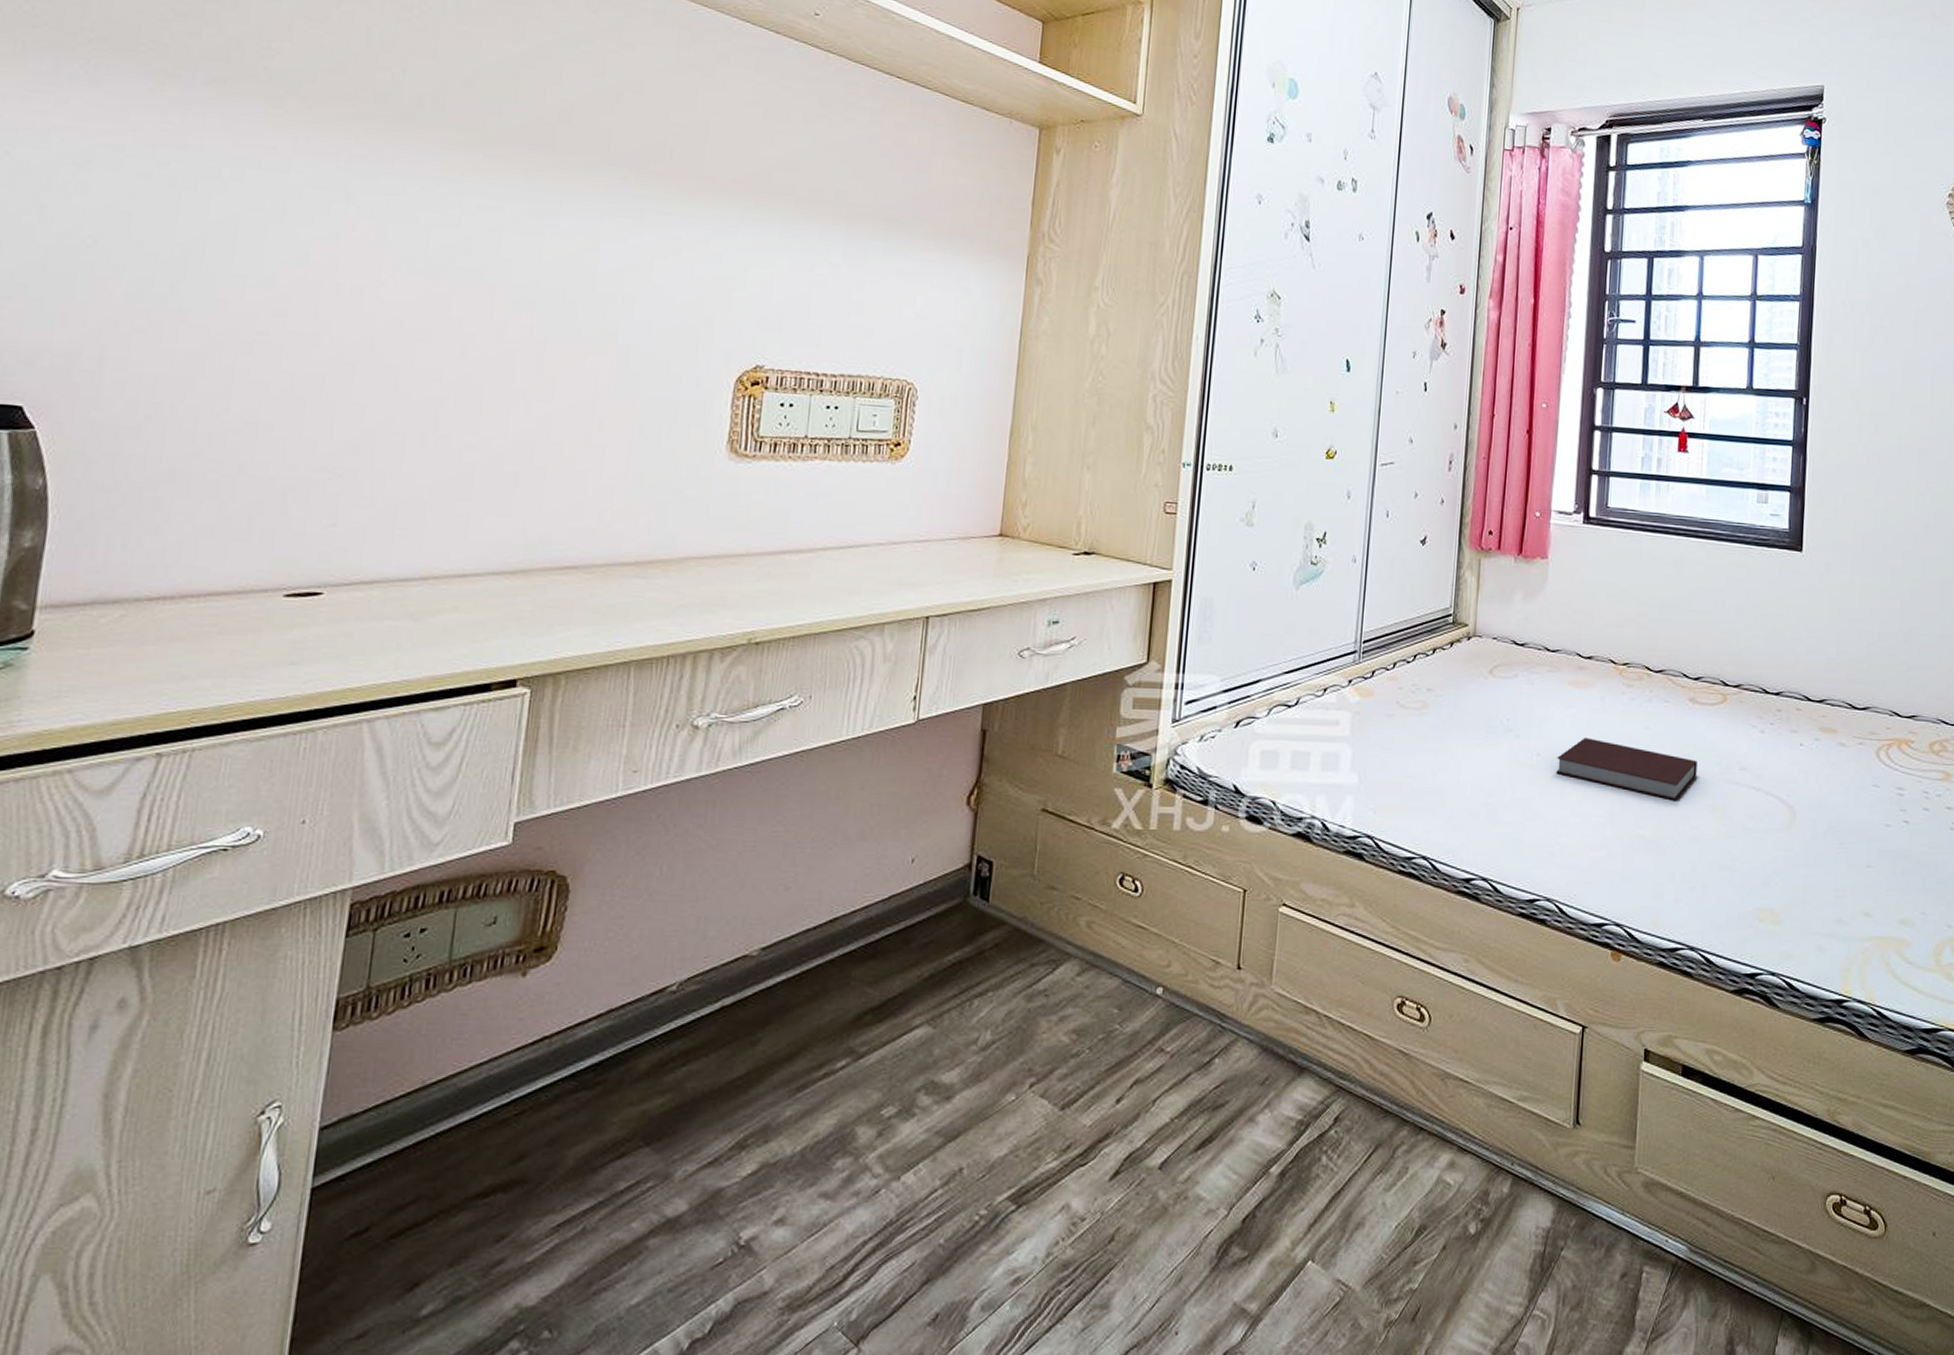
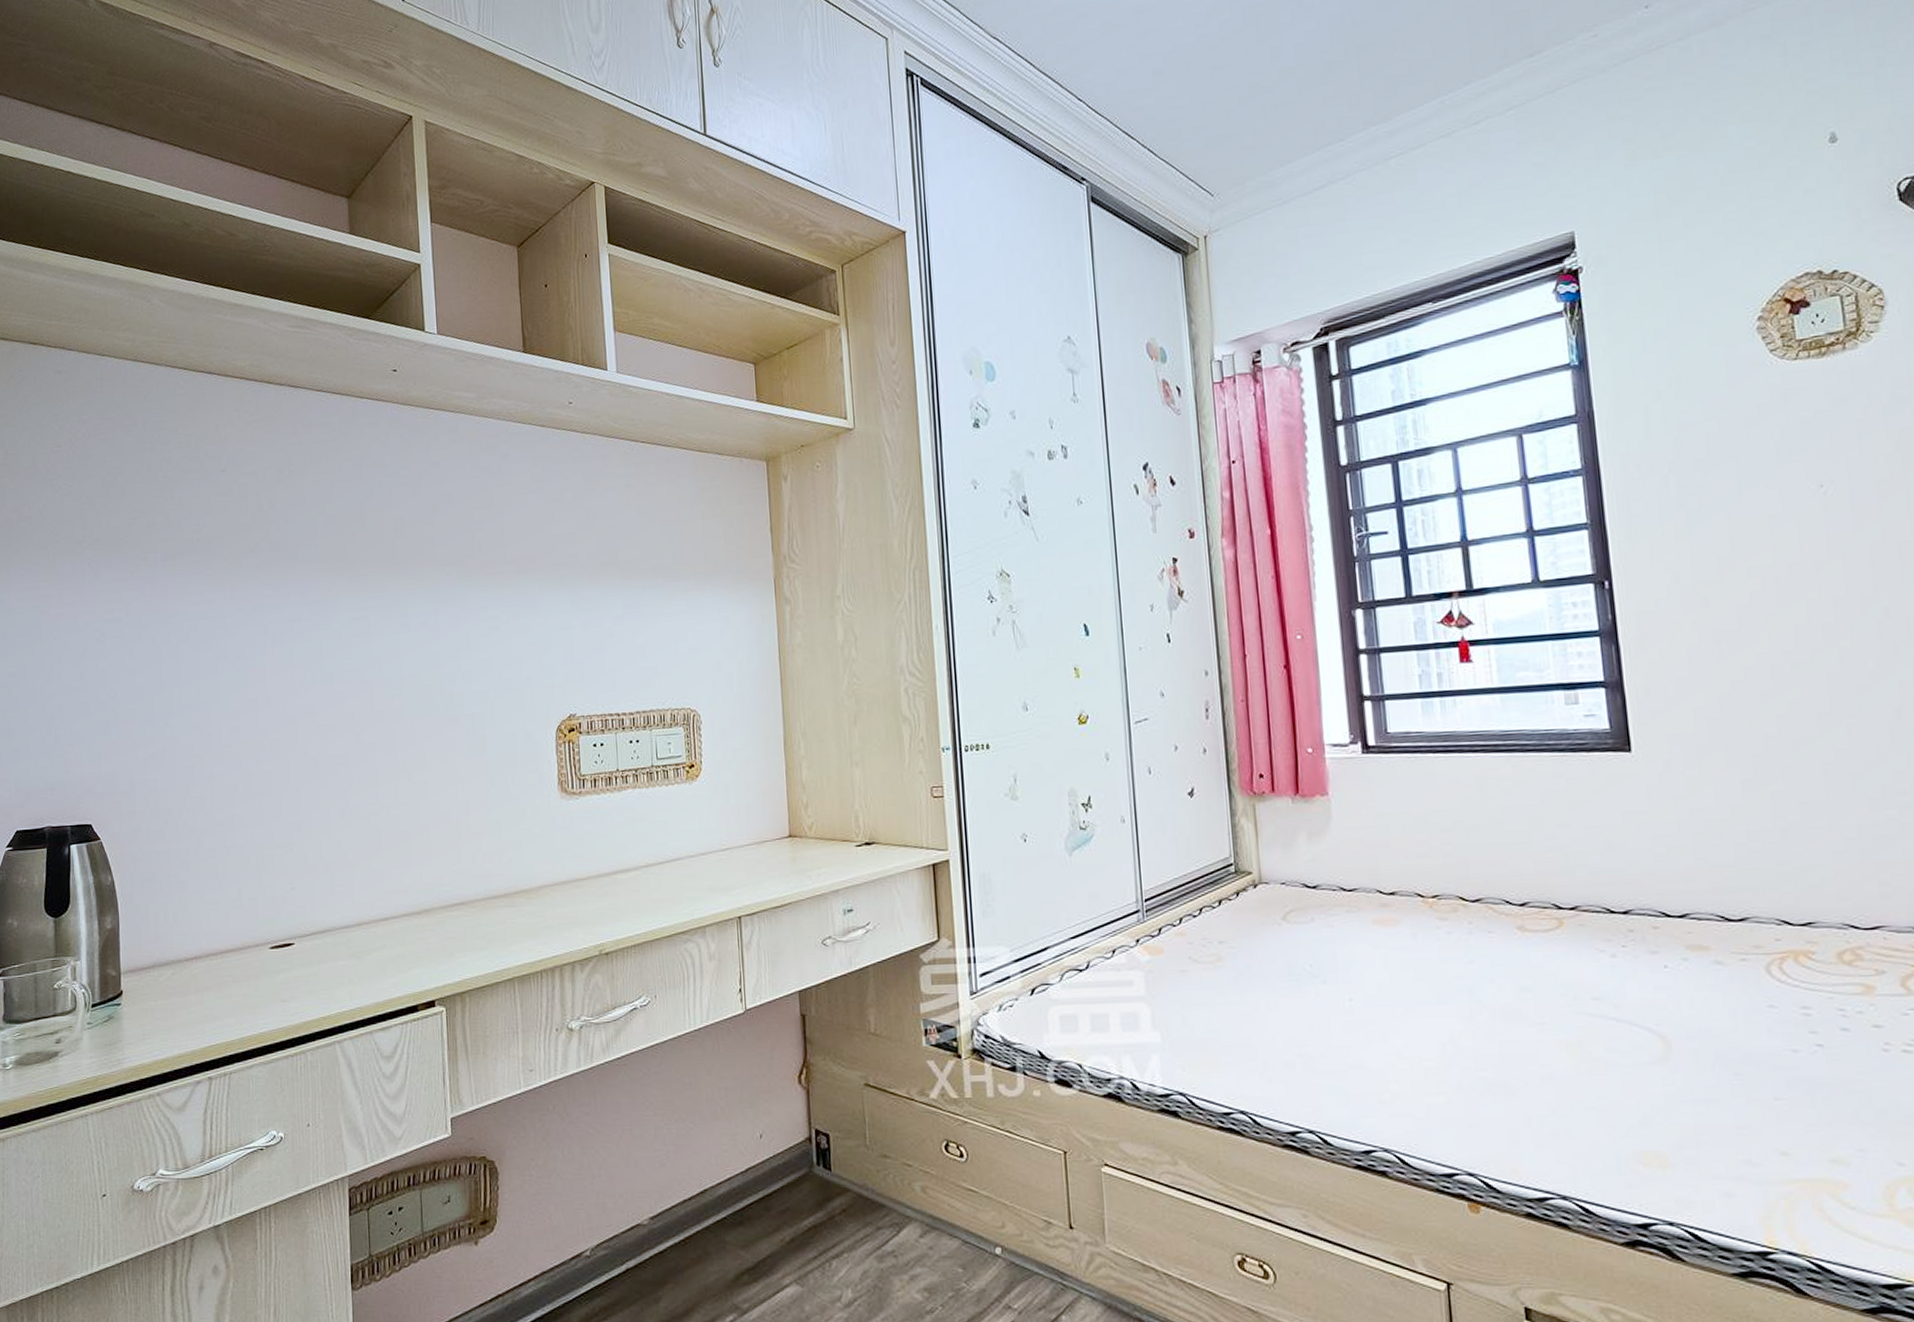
notebook: present [1556,737,1698,801] -> none [1372,978,1540,1039]

